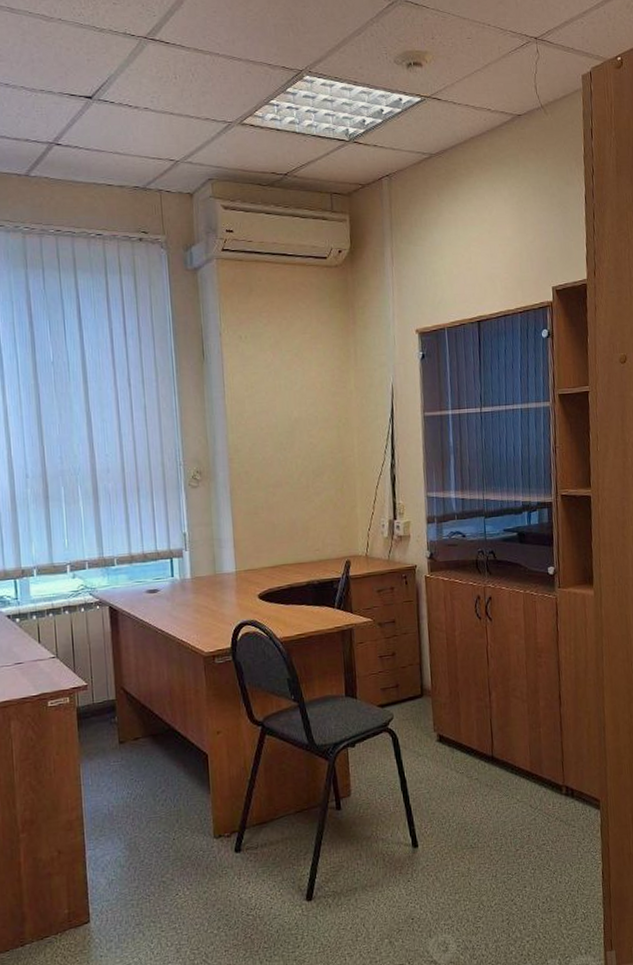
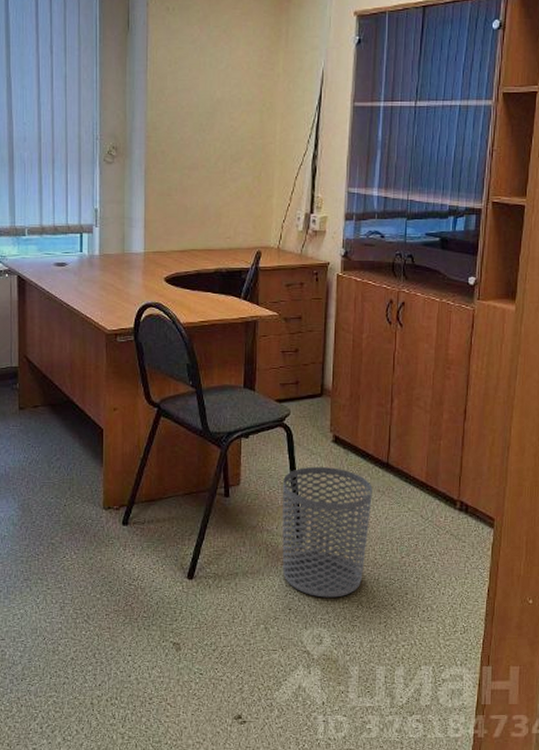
waste bin: none [393,767,482,903] -> present [282,466,373,598]

